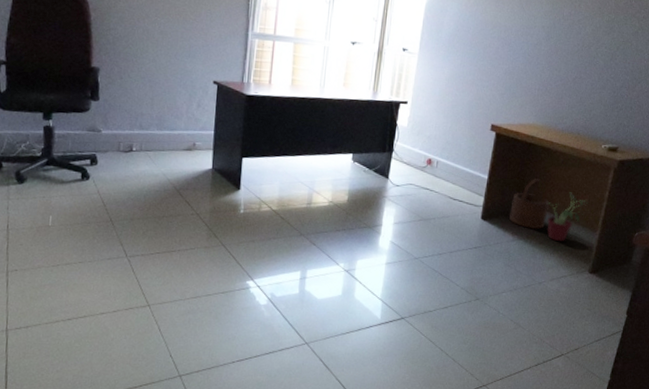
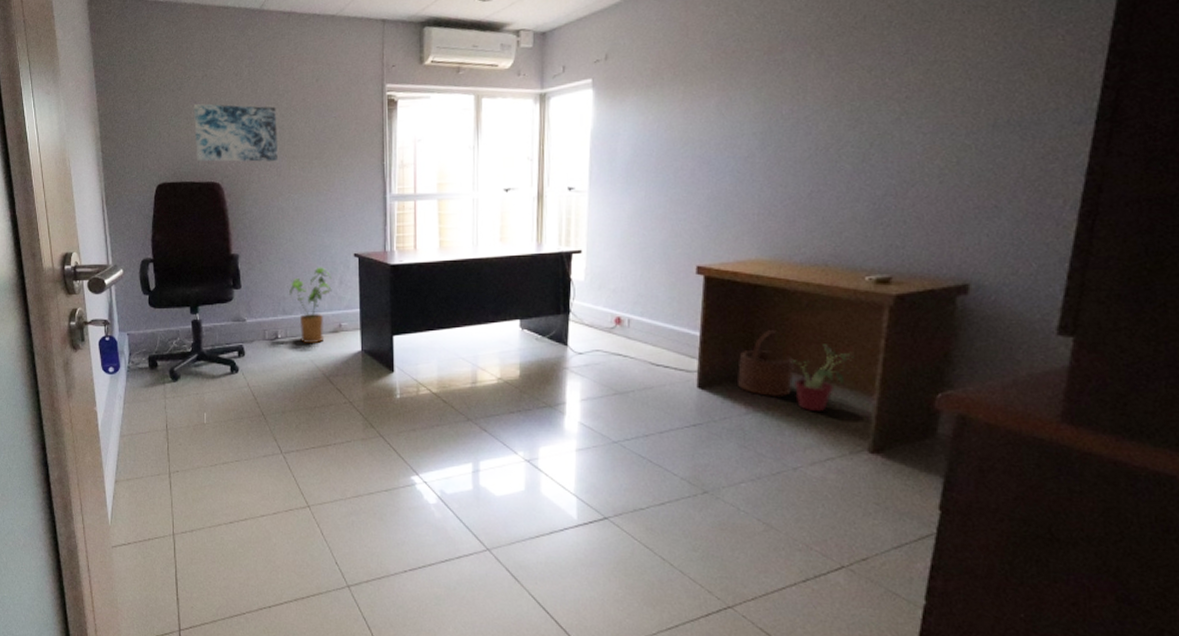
house plant: none [148,89,191,159] -> present [289,267,332,343]

